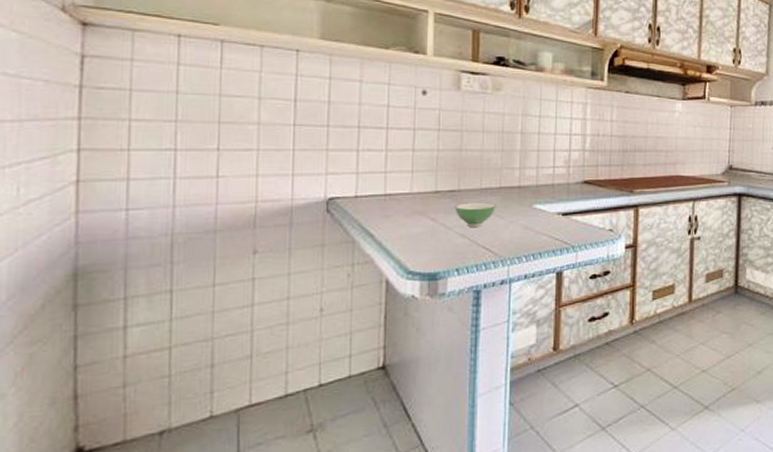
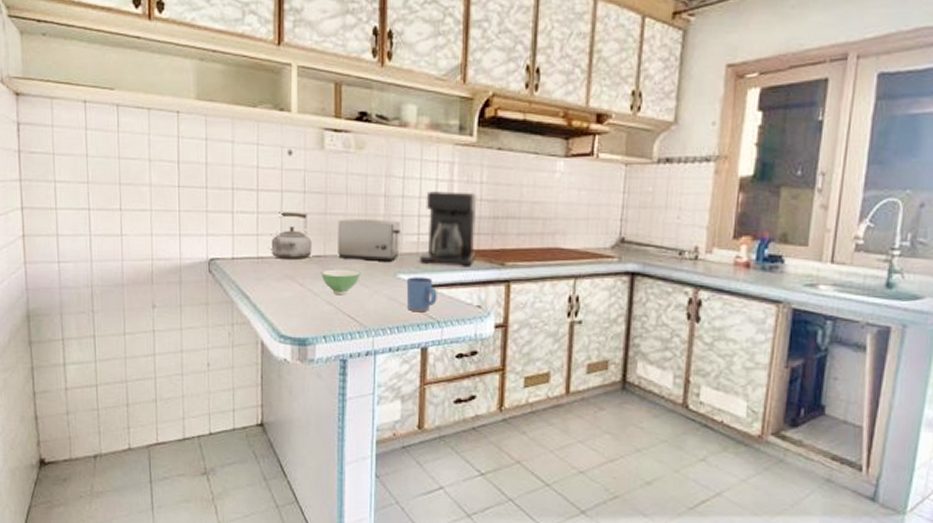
kettle: none [397,149,446,197] -> present [268,212,312,261]
toaster: none [473,153,537,194] -> present [338,217,400,261]
mug: none [542,206,572,239] -> present [406,277,437,313]
coffee maker: none [555,128,608,196] -> present [420,191,477,267]

